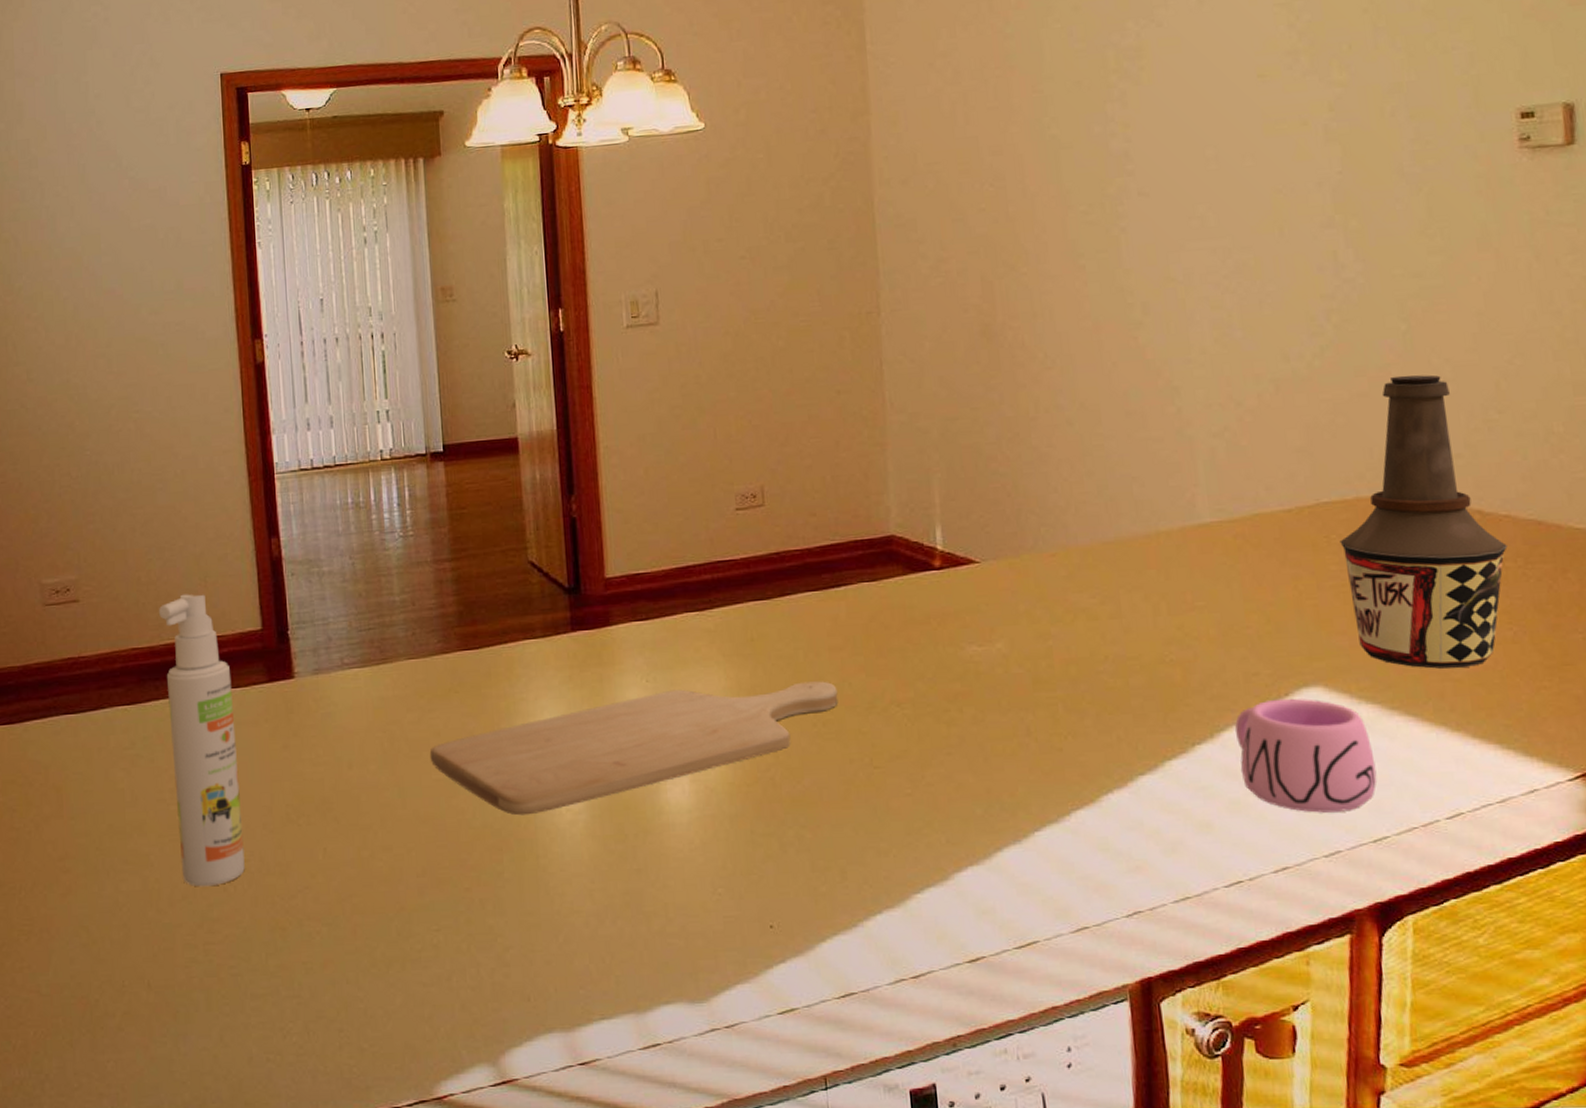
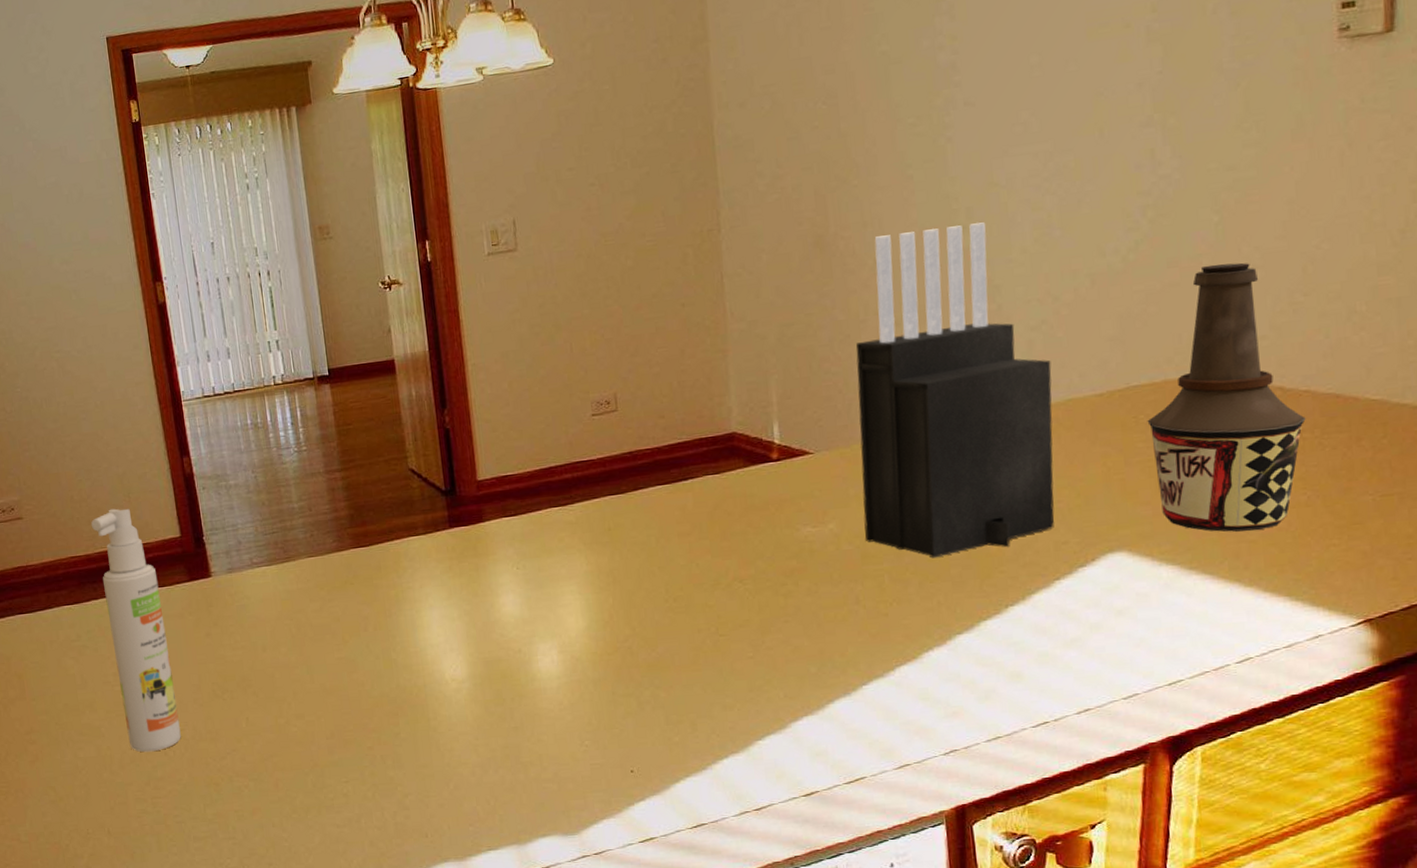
chopping board: present [429,681,838,816] -> none [331,563,687,686]
knife block: none [1025,319,1243,687] -> present [855,222,1054,559]
mug: present [1235,698,1378,813] -> none [1045,562,1174,662]

